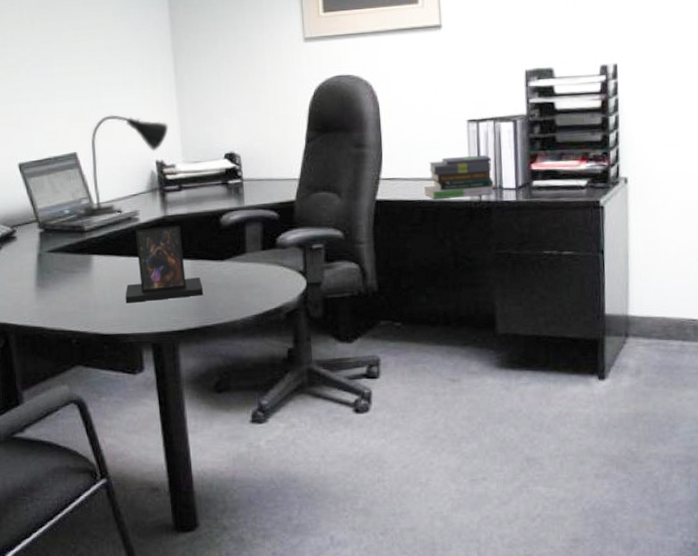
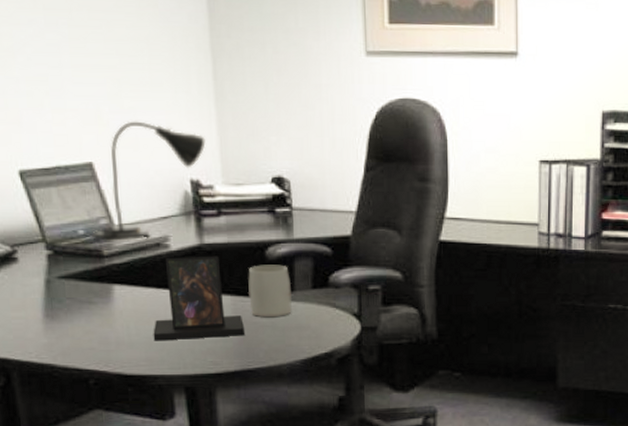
mug: none [205,230,245,278] -> present [248,265,293,318]
books: present [423,154,494,199] -> none [490,199,563,243]

